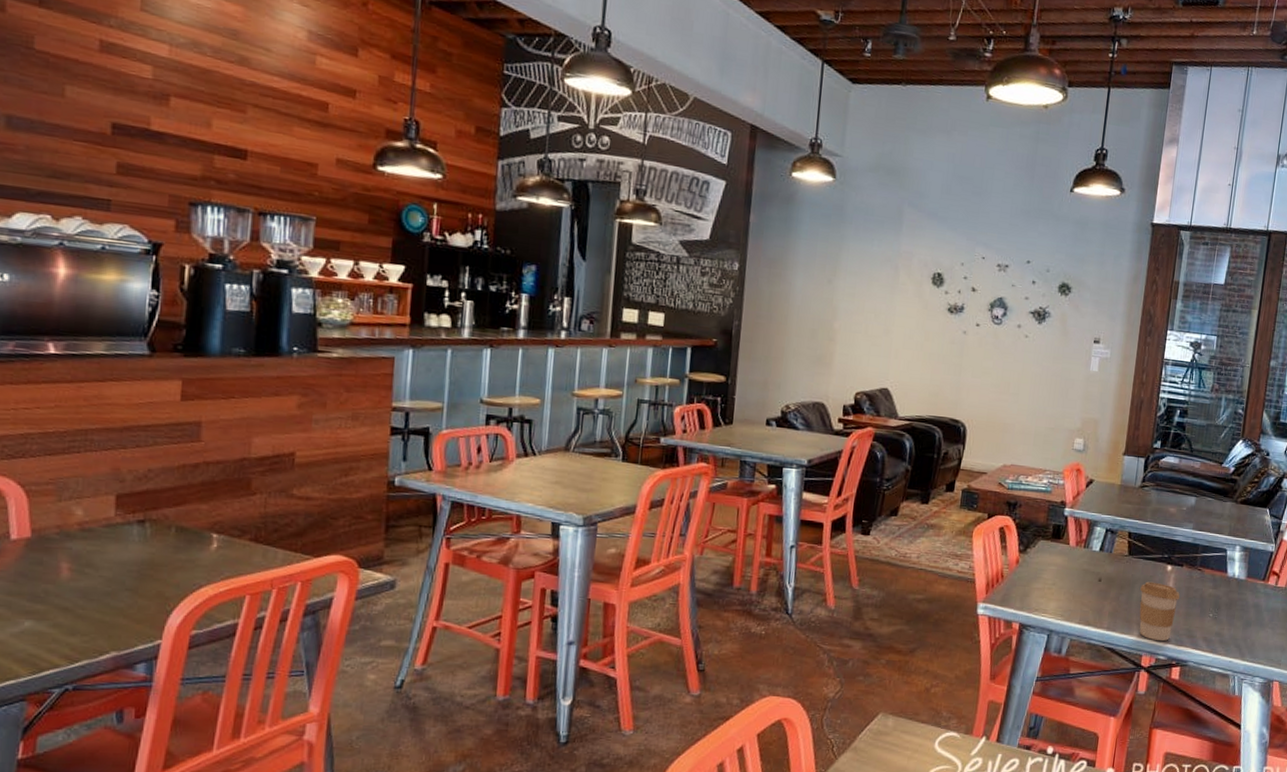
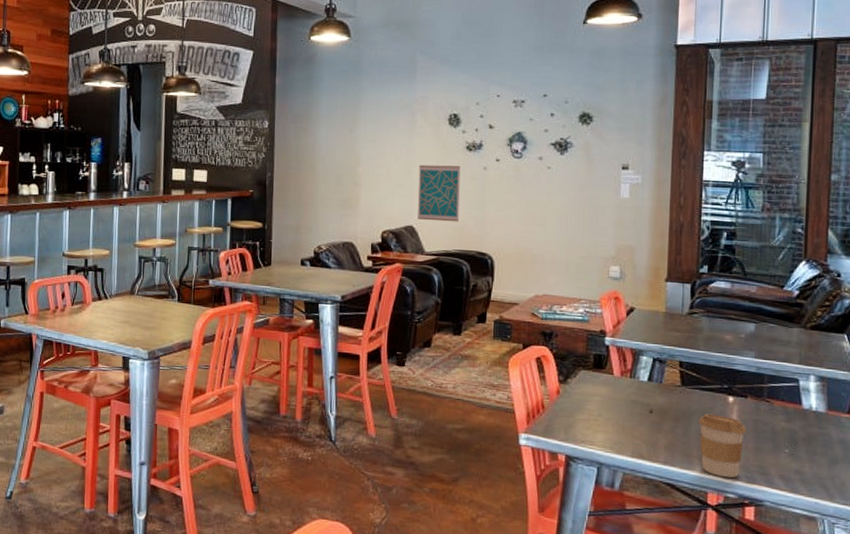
wall art: none [893,324,941,387] -> present [417,164,461,222]

